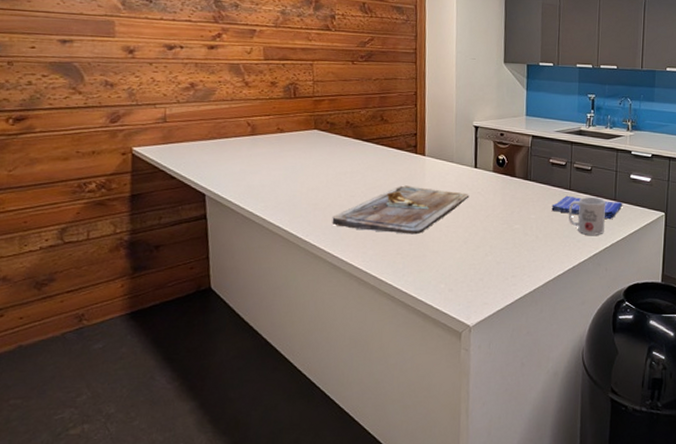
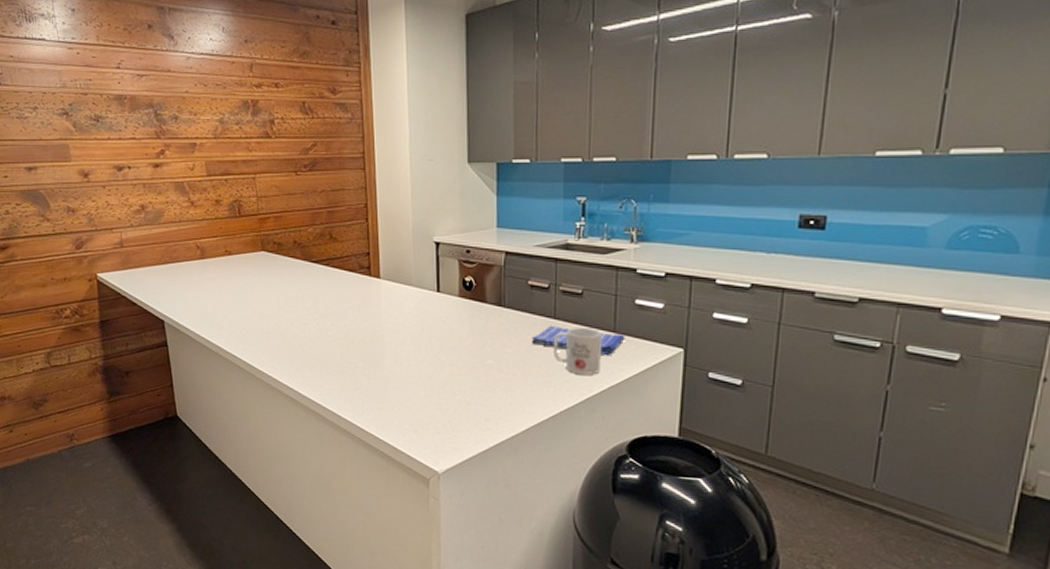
cutting board: present [332,185,470,235] -> none [286,312,433,368]

